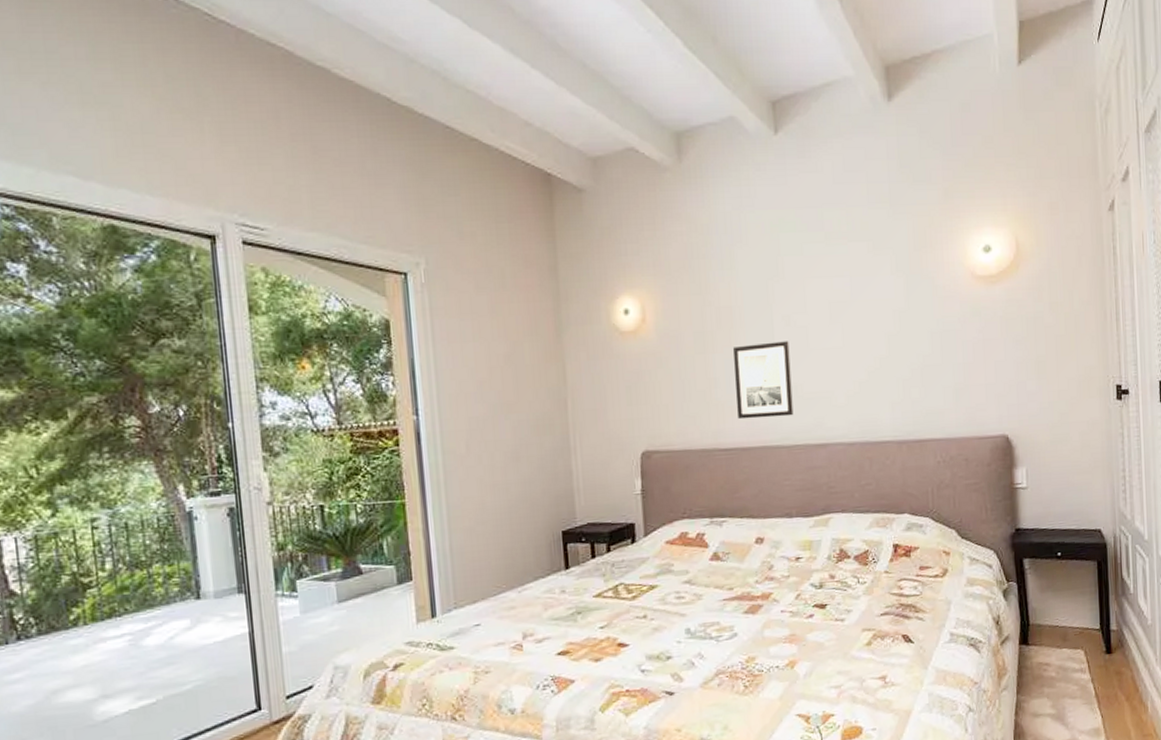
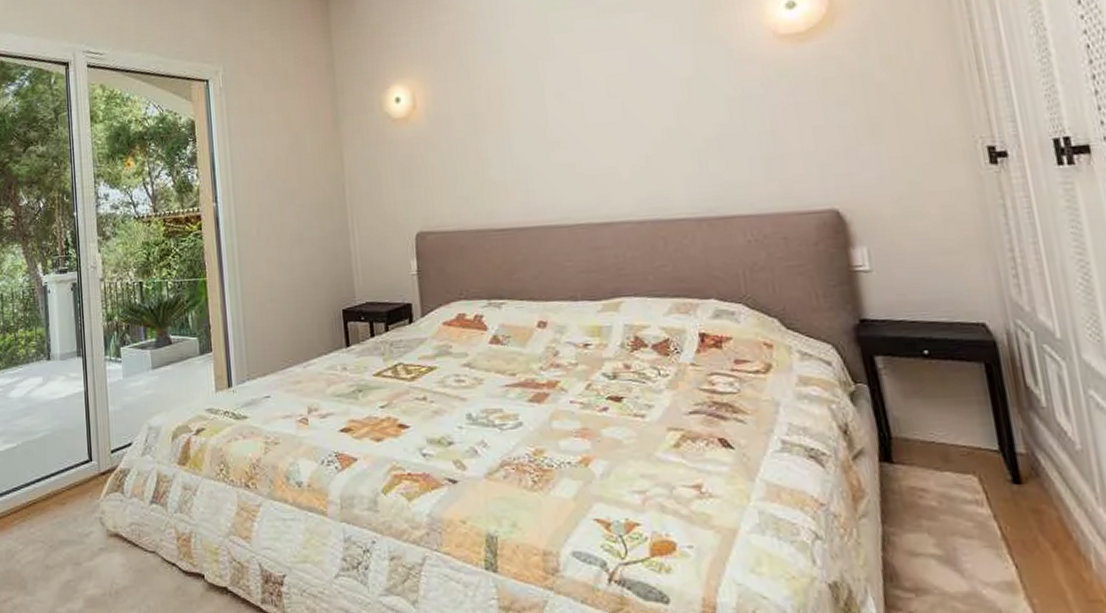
wall art: present [733,341,794,420] -> none [505,118,573,199]

